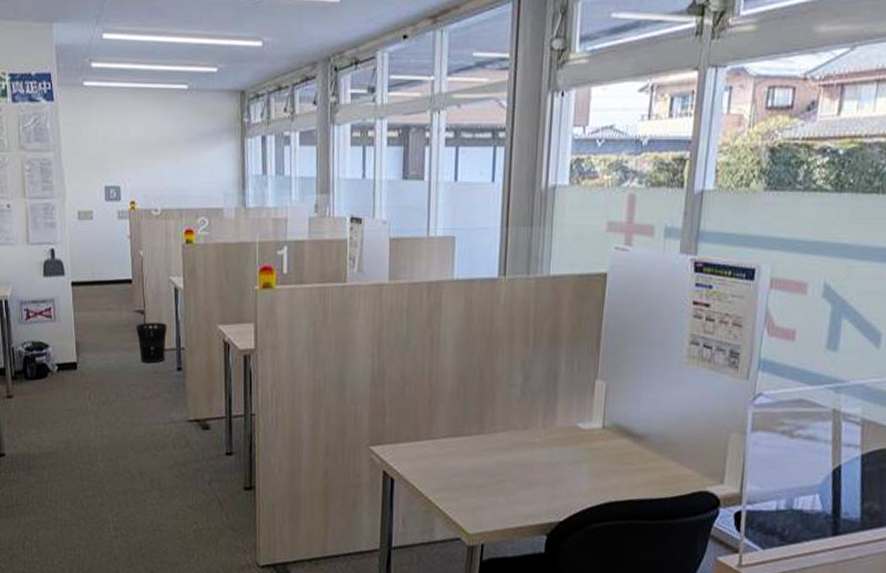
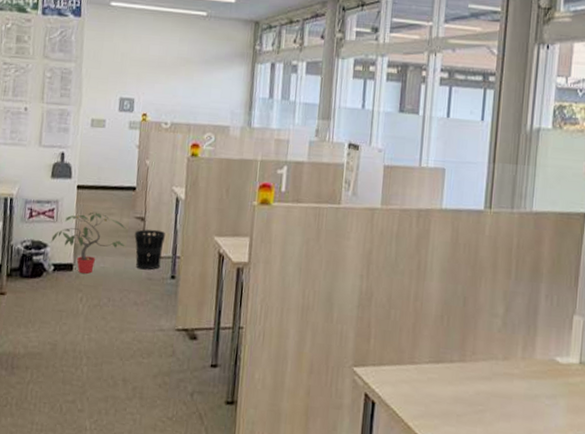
potted plant: none [52,308,128,371] -> present [51,212,127,274]

